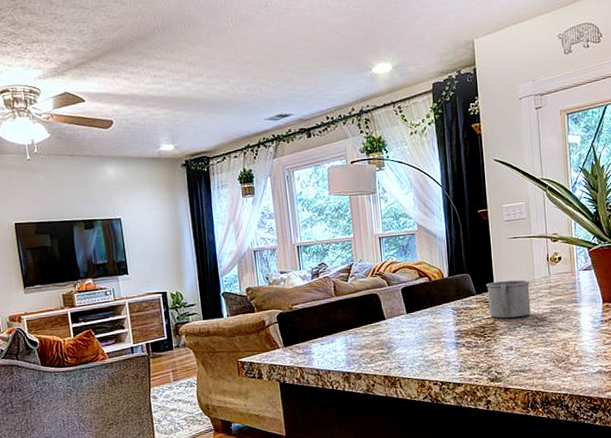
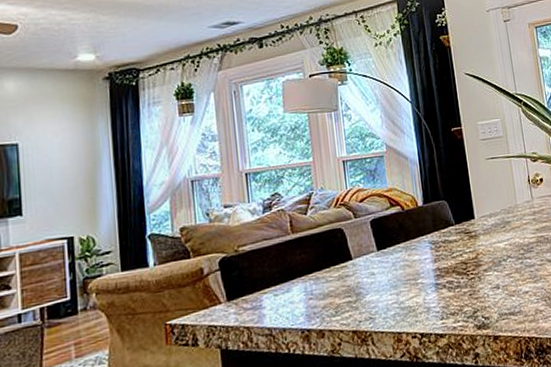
mug: present [486,279,531,319] -> none [465,205,516,252]

